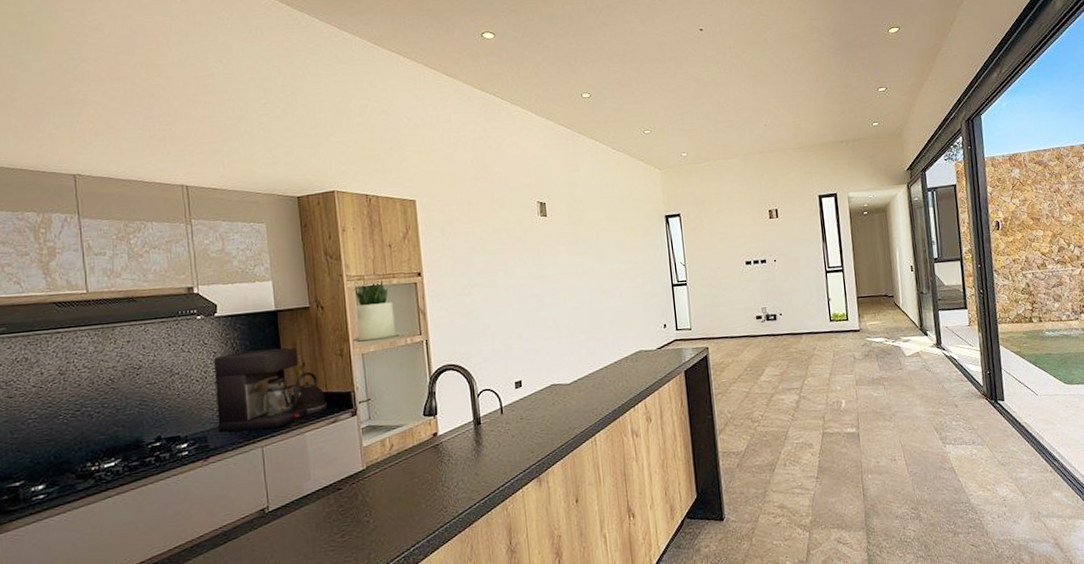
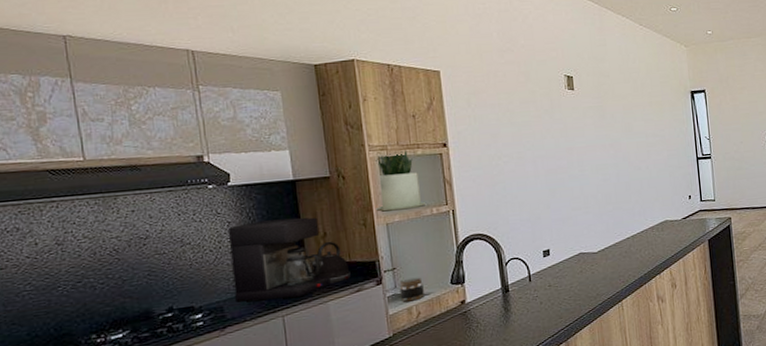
jar: none [373,408,397,434] -> present [399,277,424,302]

